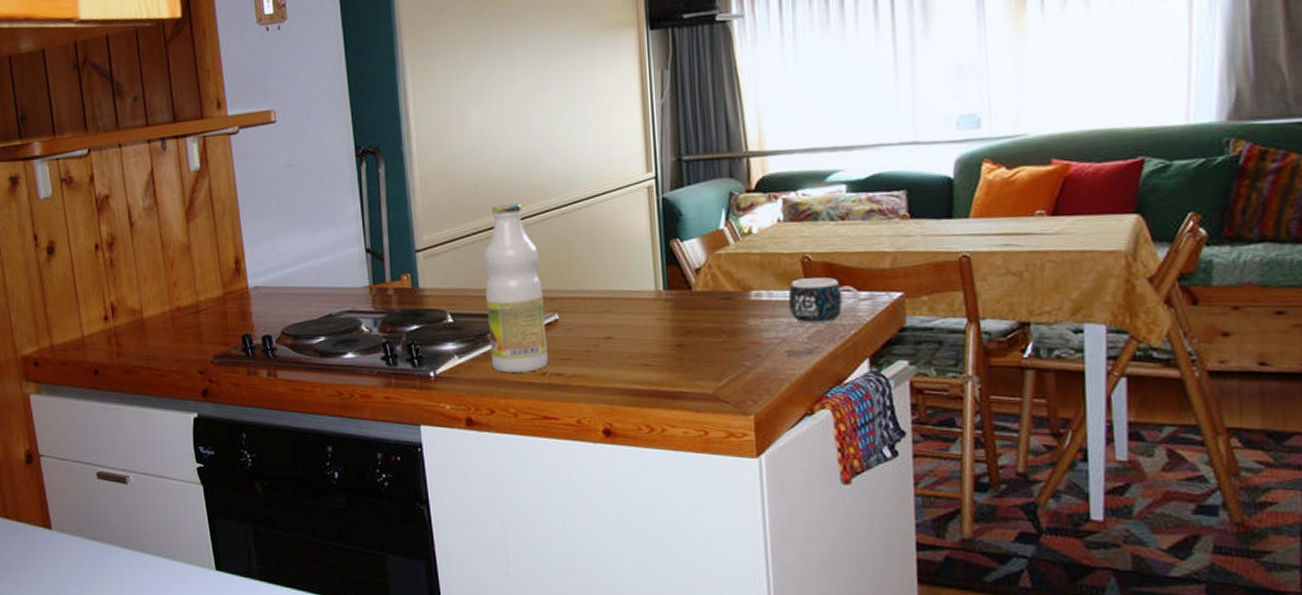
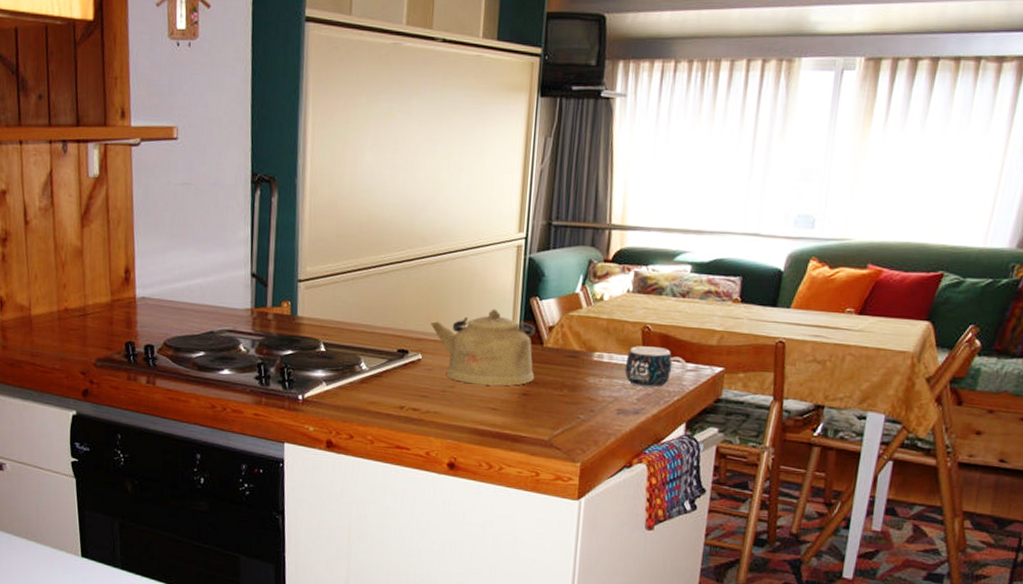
bottle: present [484,203,548,373] -> none [356,246,411,404]
kettle: none [564,256,688,341] -> present [431,309,535,386]

